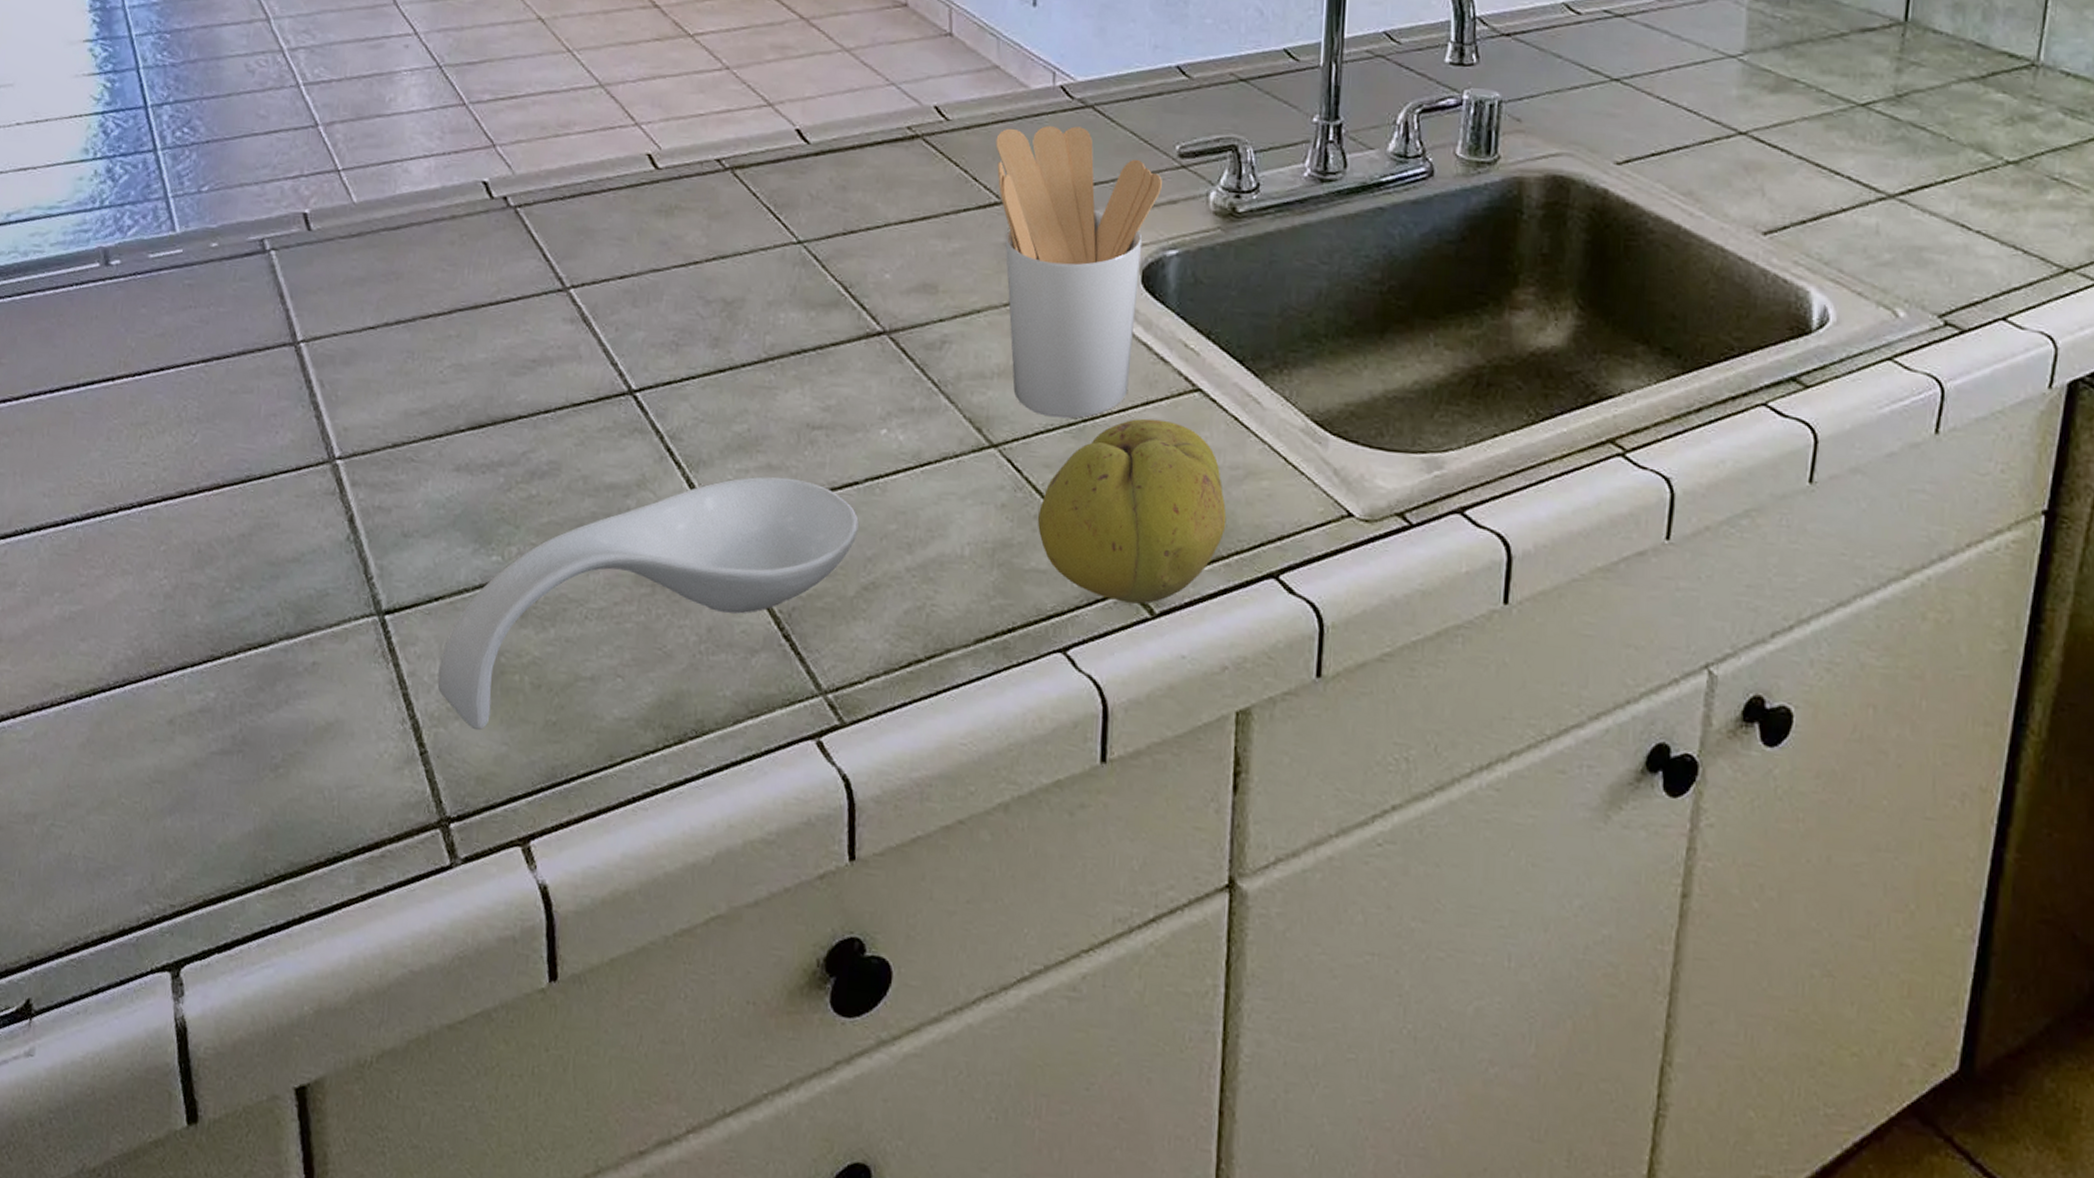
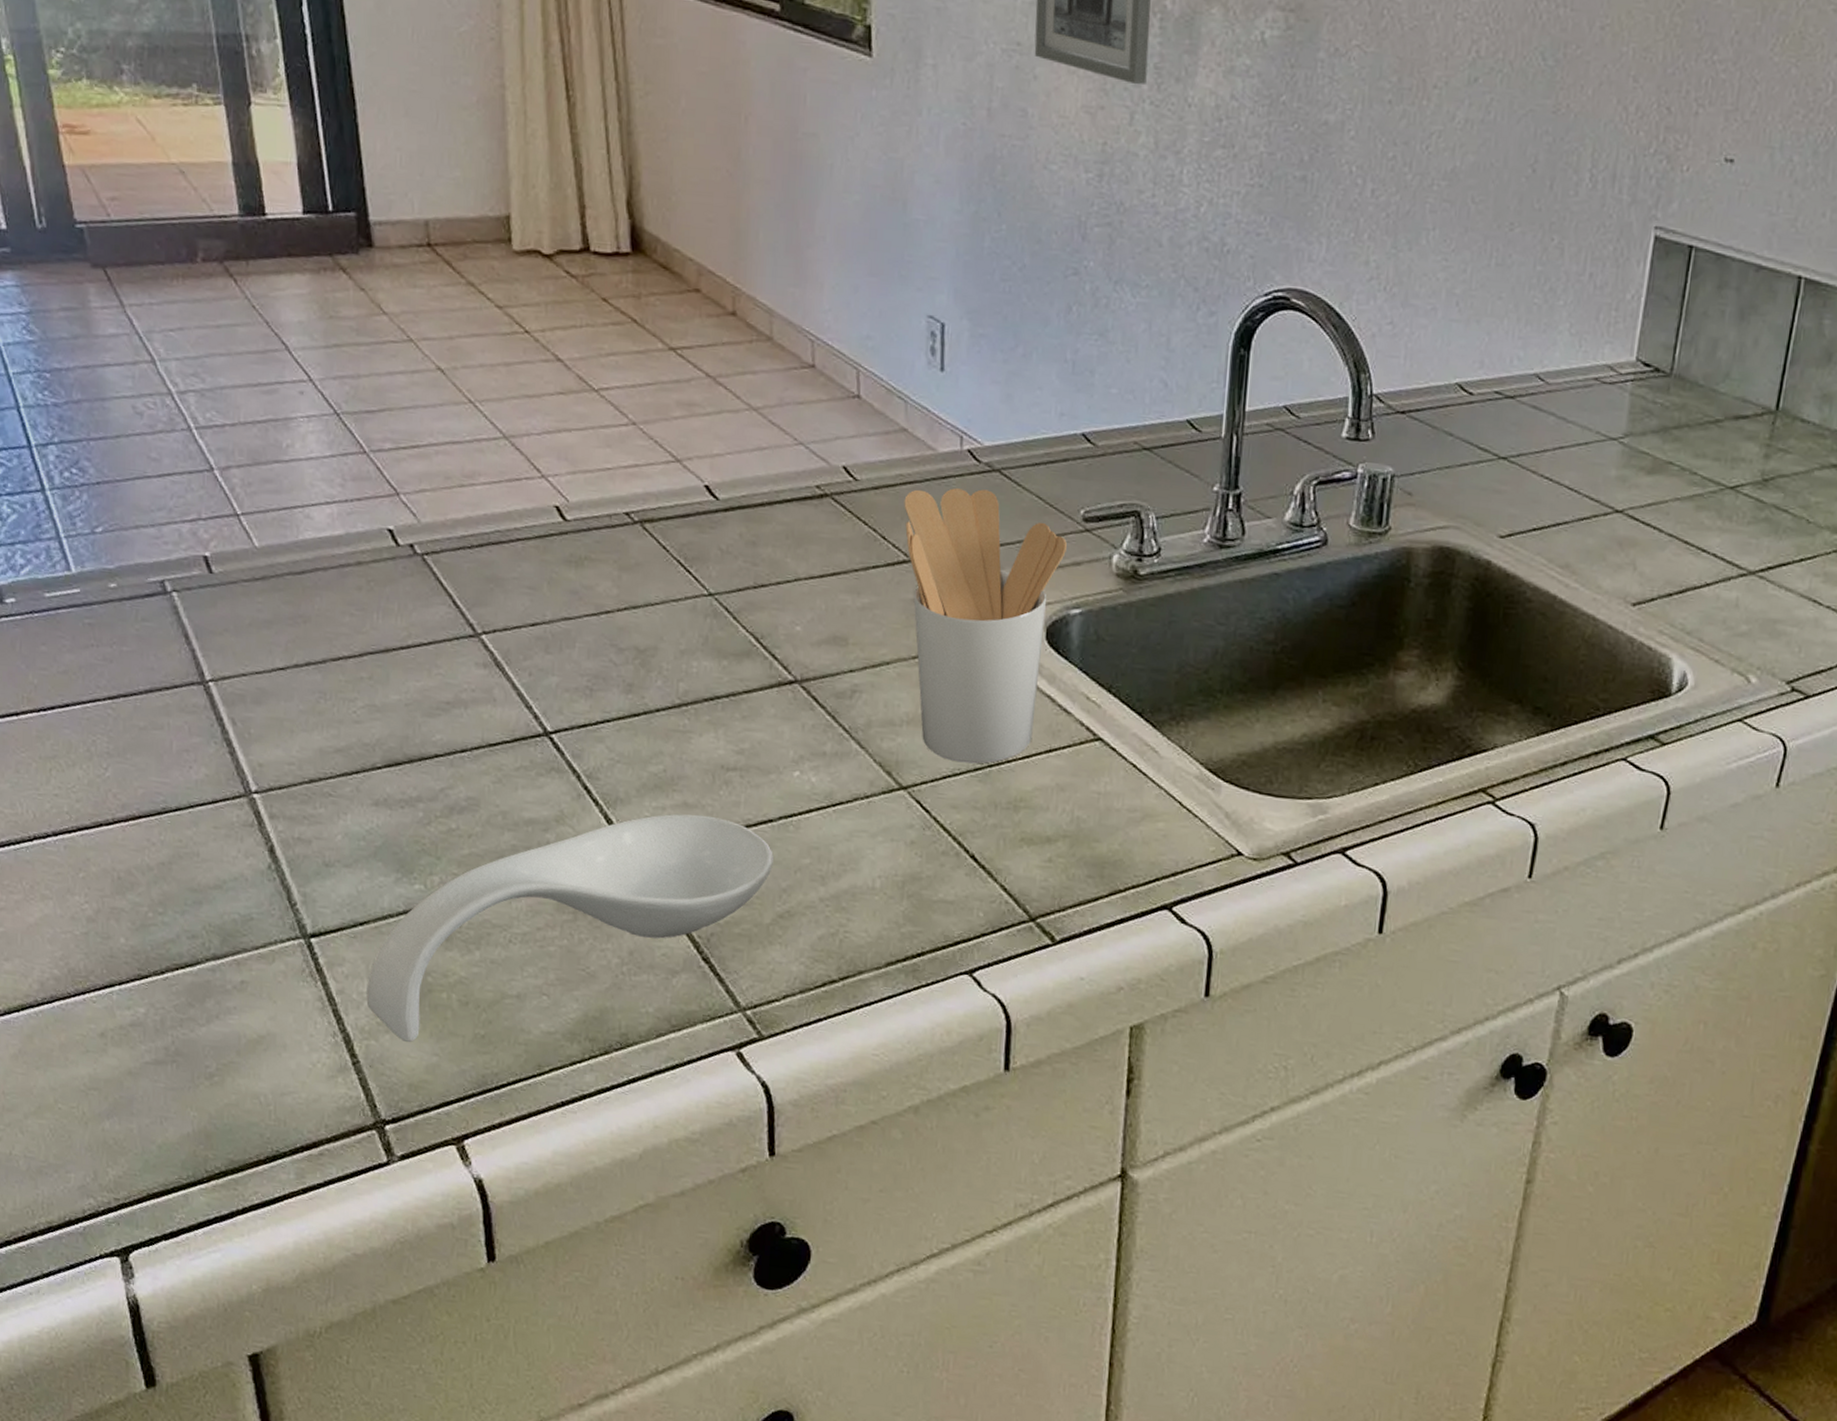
fruit: present [1038,418,1227,604] -> none [945,764,1124,932]

